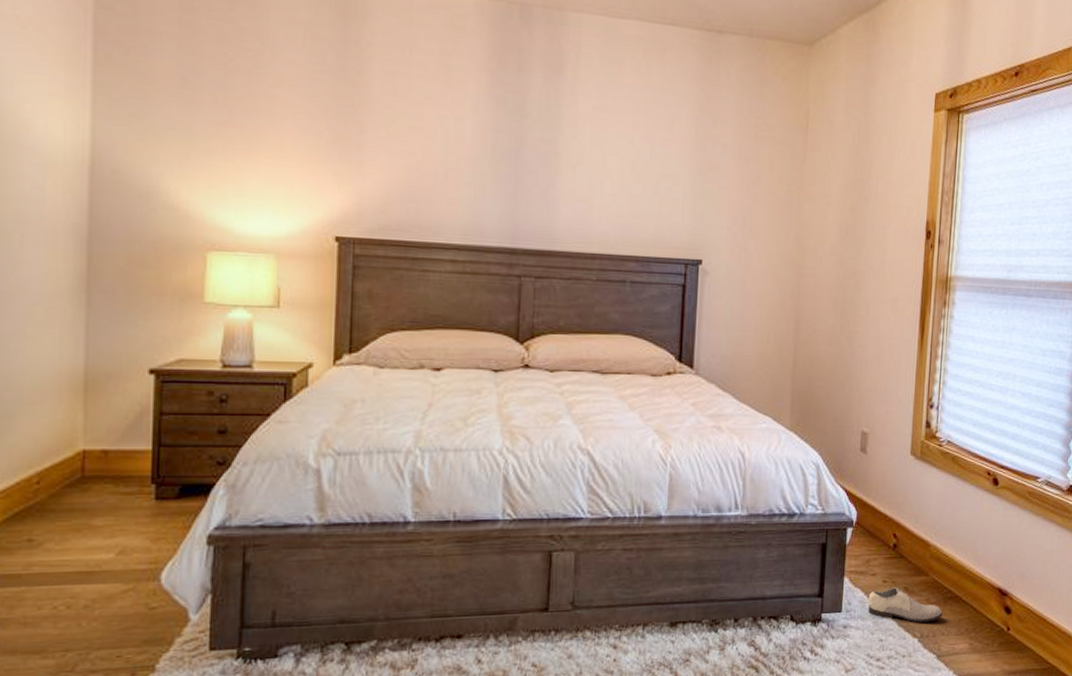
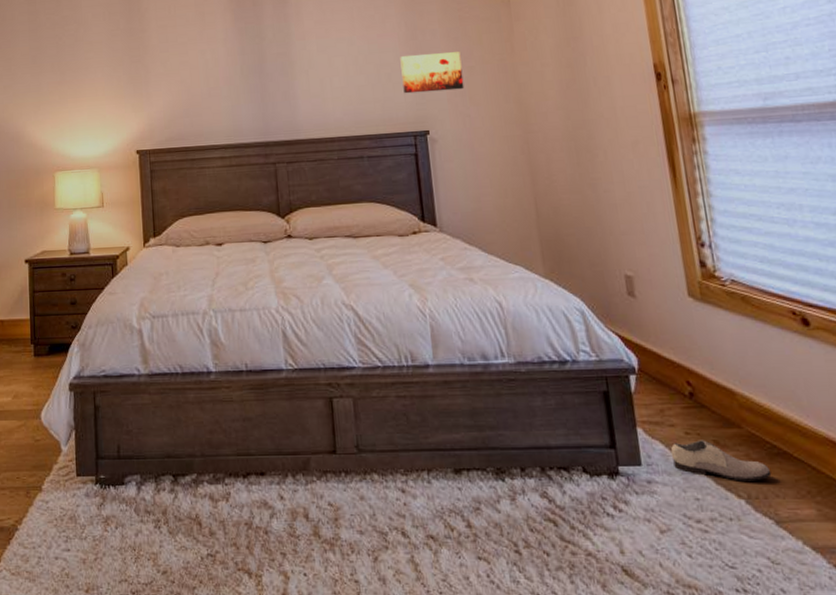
wall art: none [682,168,749,219] -> present [400,52,464,94]

